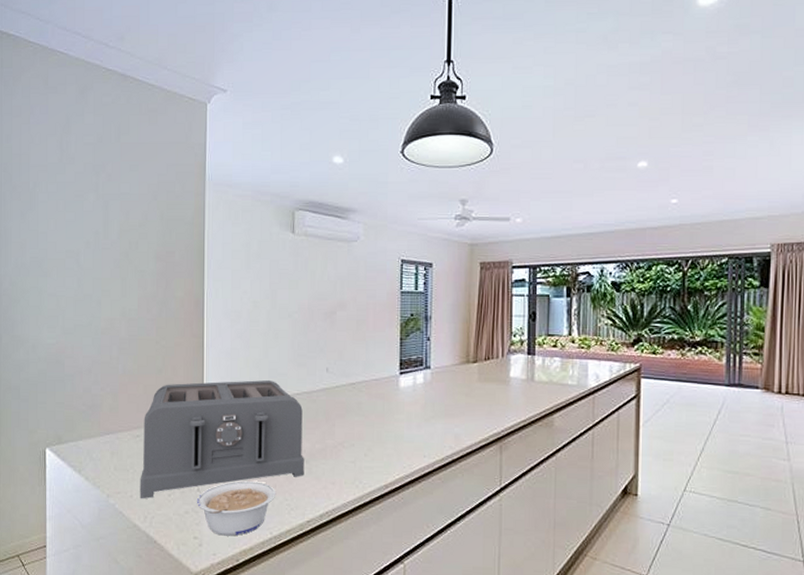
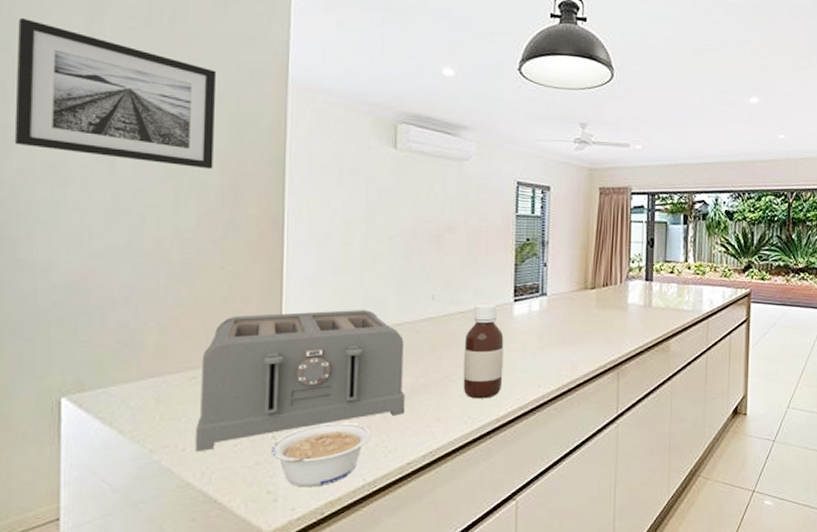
wall art: none [12,142,151,259] -> present [14,17,217,170]
bottle: none [354,376,391,466] -> present [463,304,504,399]

